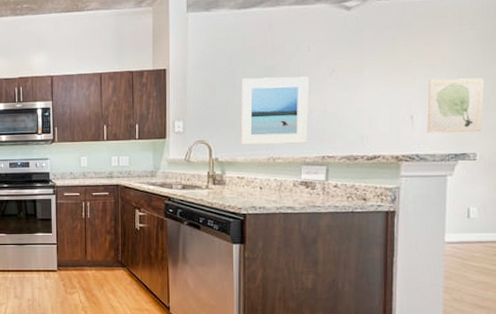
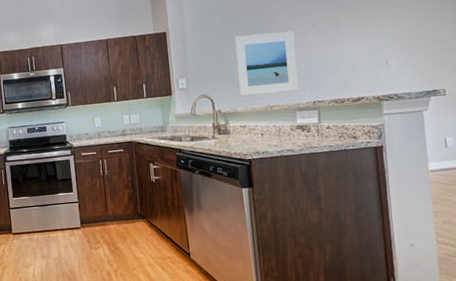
wall art: present [426,77,484,133] -> none [397,23,447,74]

